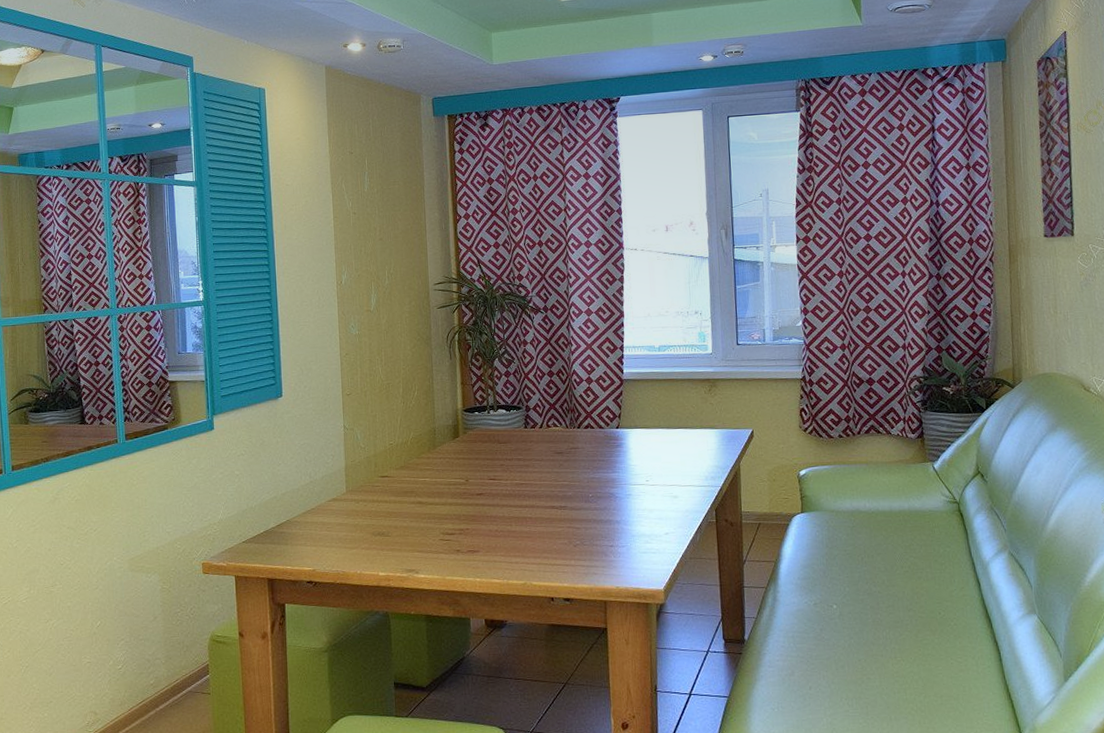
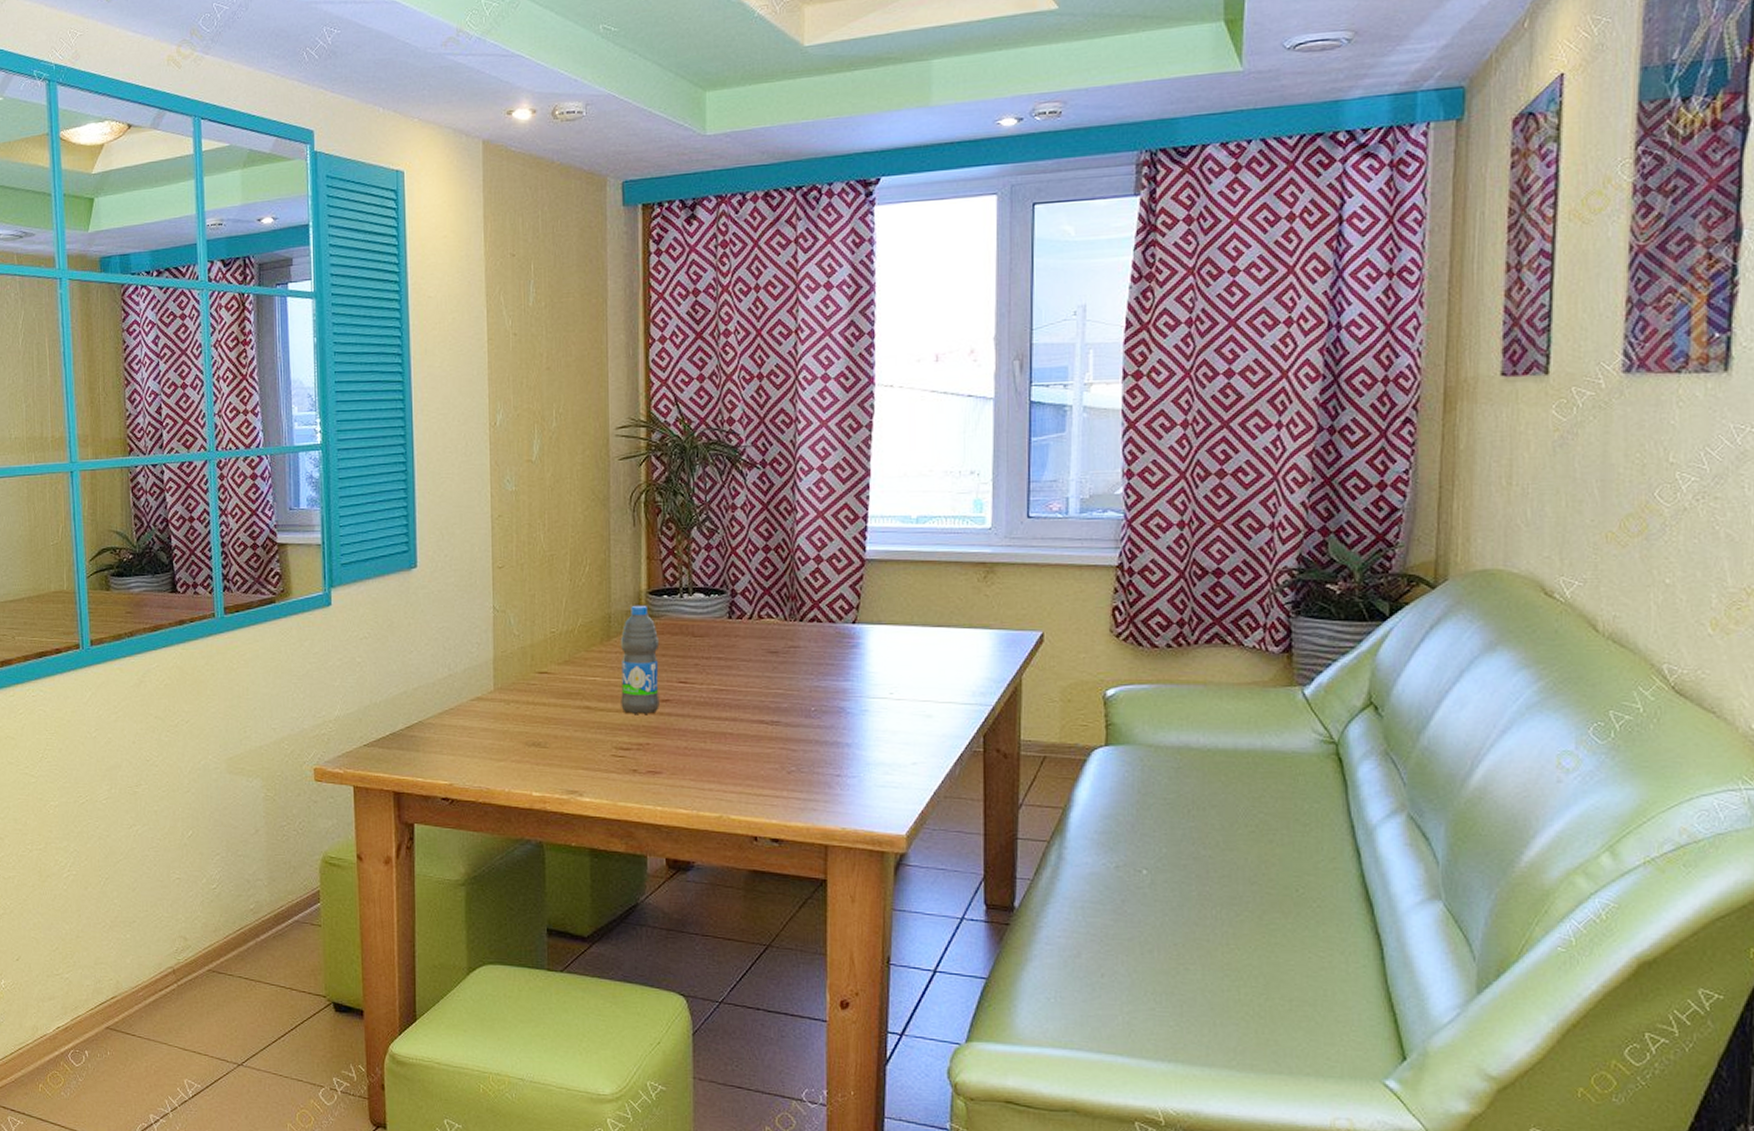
water bottle: none [443,420,475,506] -> present [620,605,660,714]

